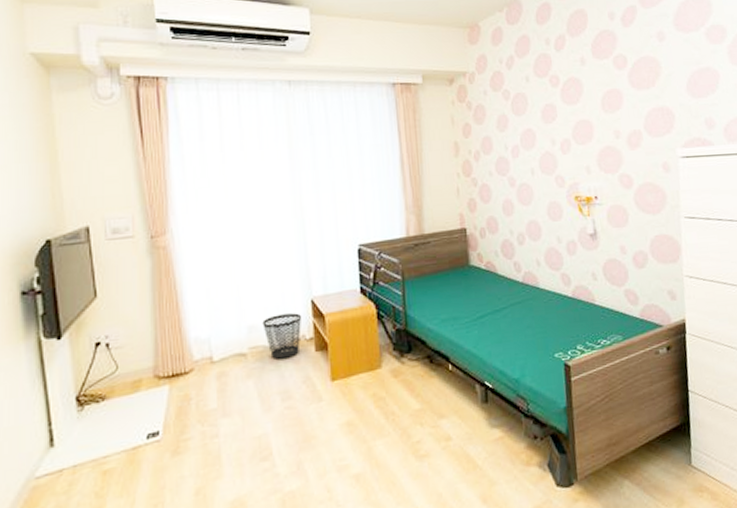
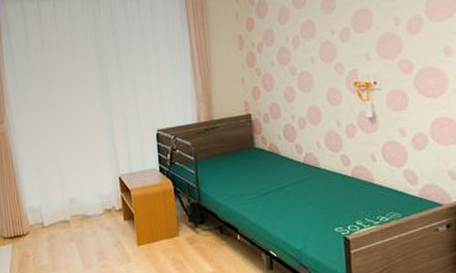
wastebasket: present [262,313,301,359] -> none [81,188,112,226]

